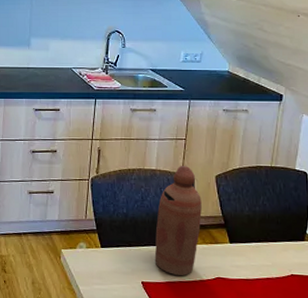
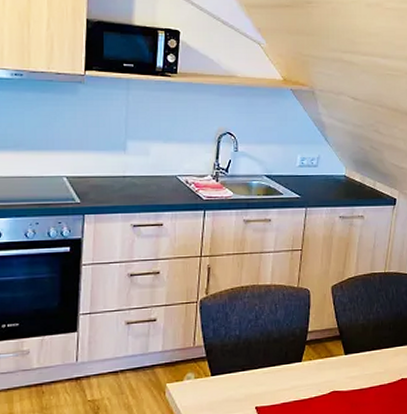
bottle: present [154,165,202,276] -> none [269,277,318,396]

